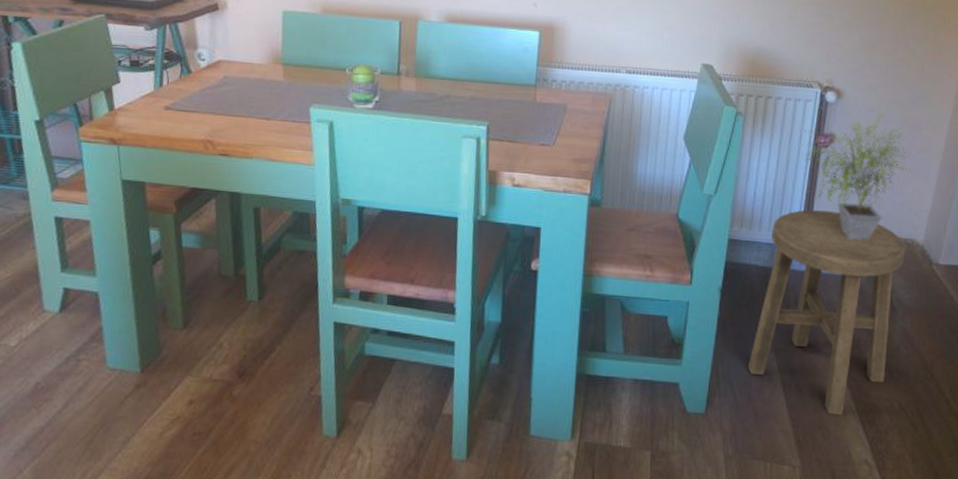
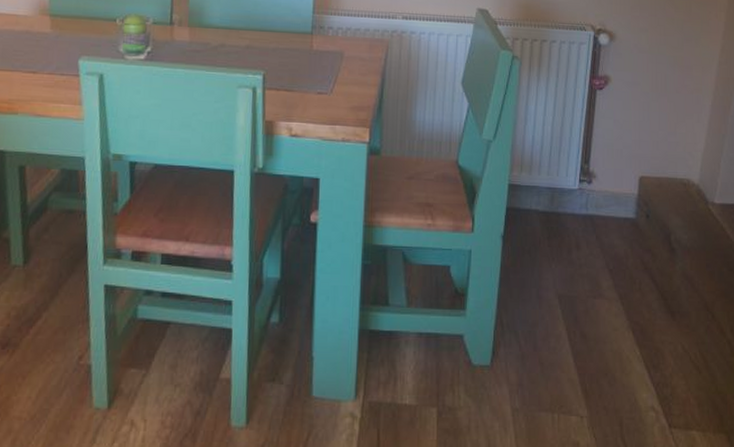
stool: present [747,210,906,416] -> none [532,152,682,361]
potted plant: present [803,113,912,241] -> none [579,54,685,182]

